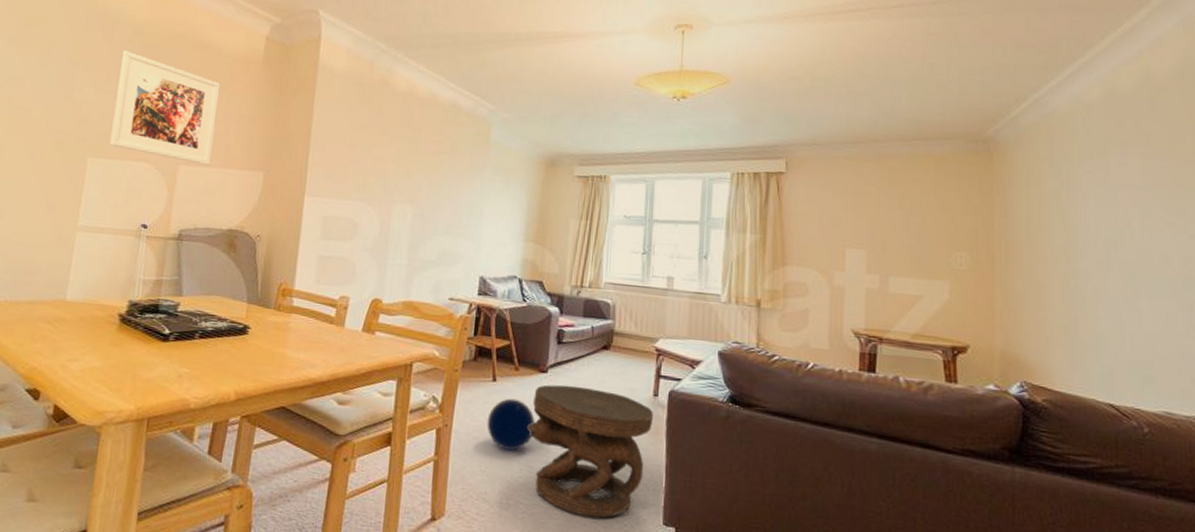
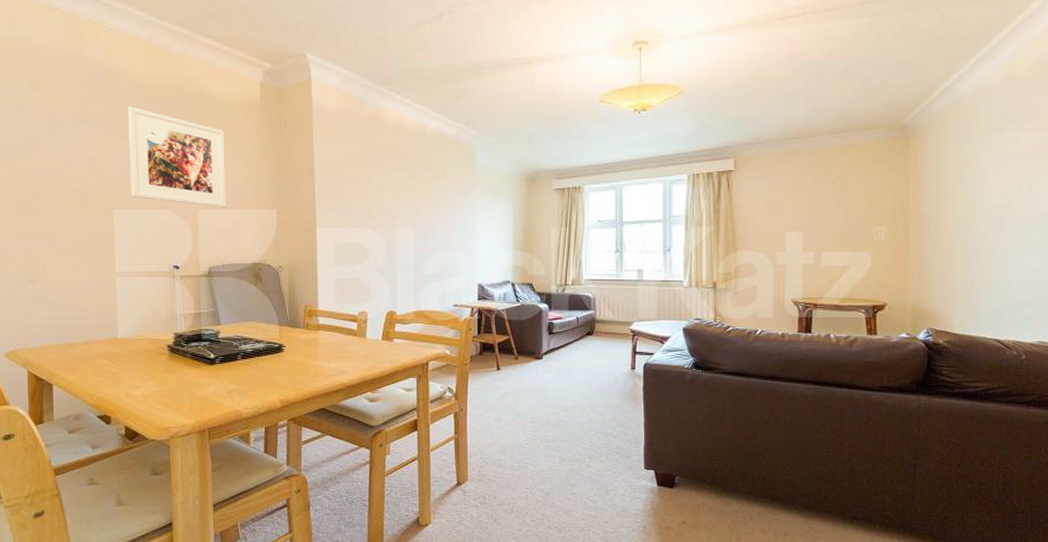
ball: present [486,398,535,451] -> none [495,382,535,424]
carved stool: present [528,384,653,519] -> none [530,367,632,470]

